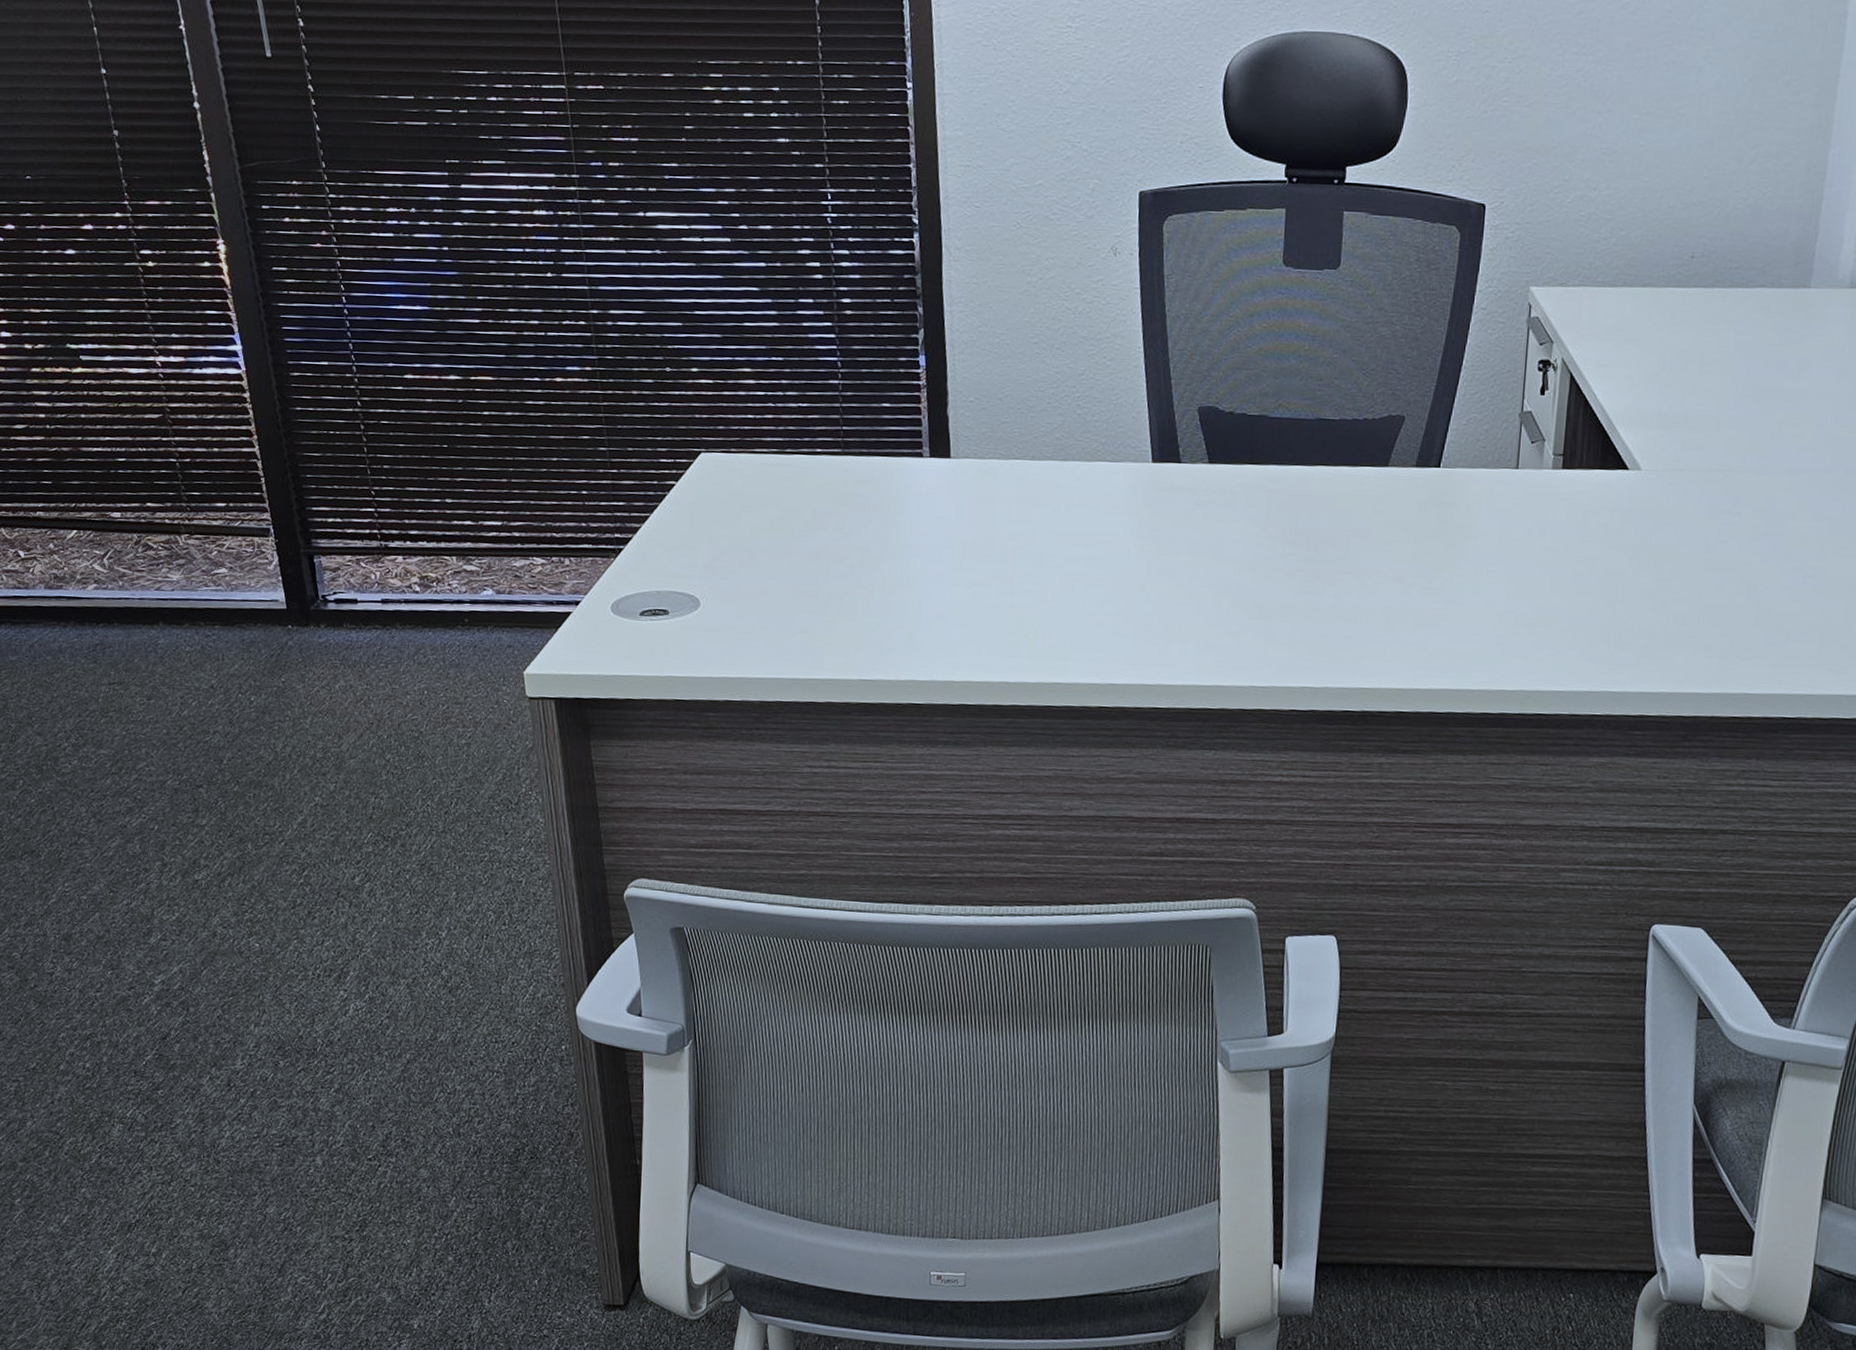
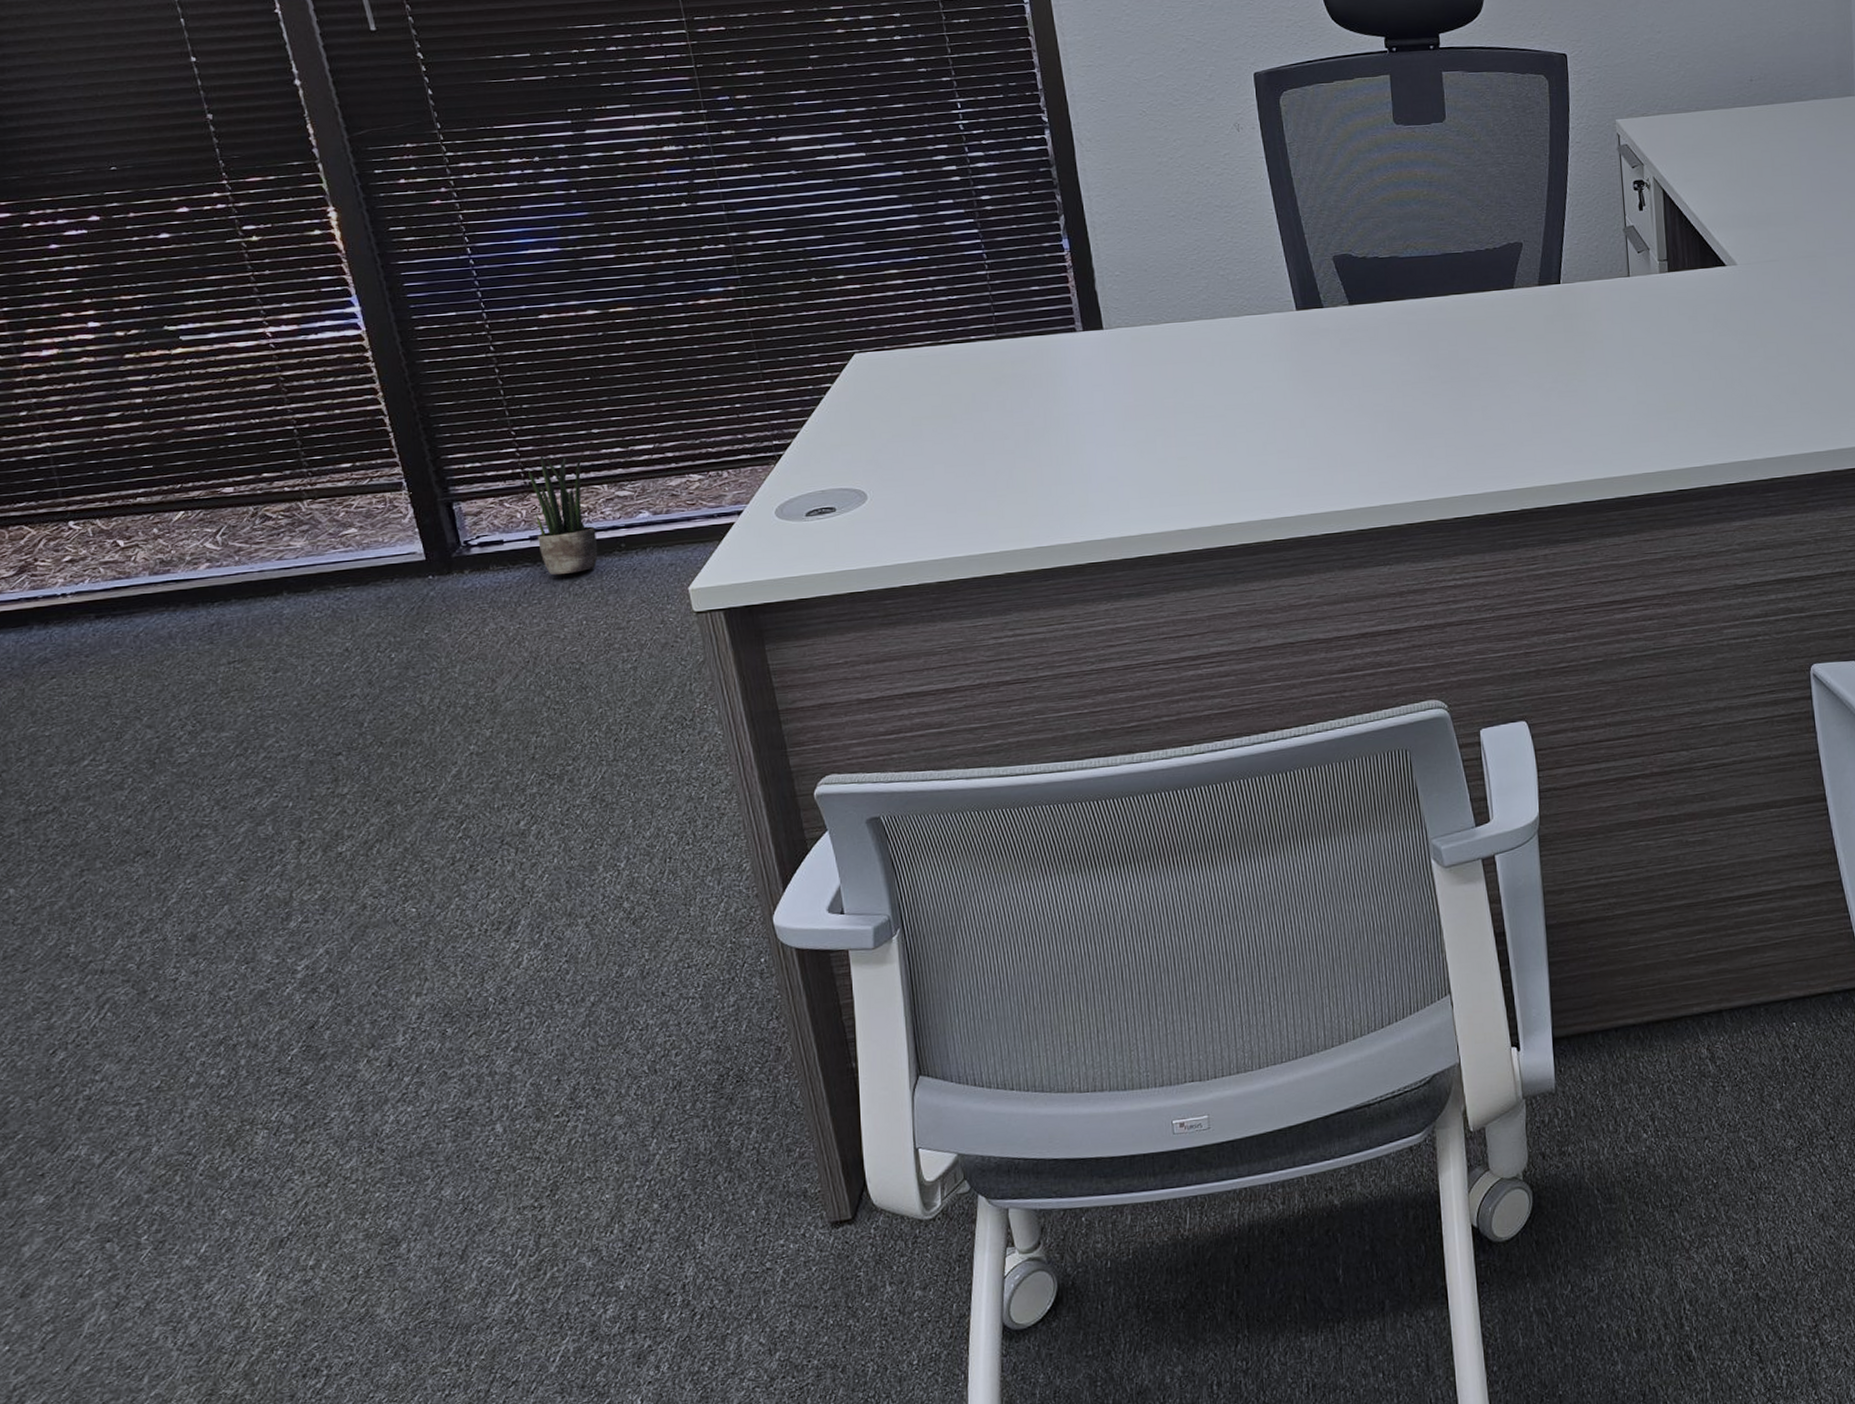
potted plant: none [384,519,443,642] -> present [528,455,598,575]

